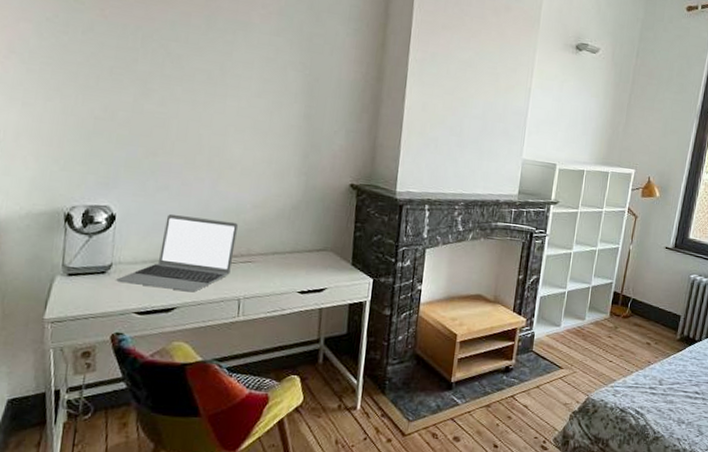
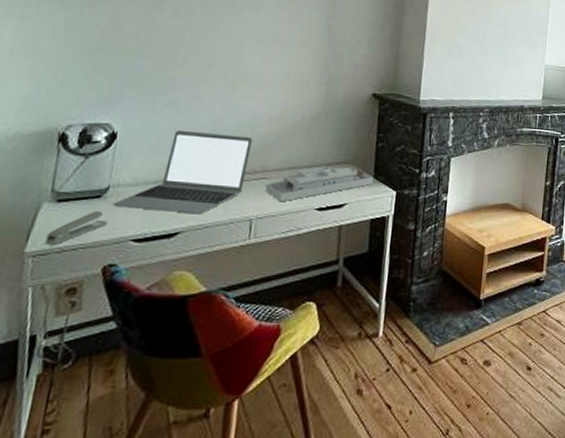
stapler: none [60,285,113,314] -> present [44,211,108,245]
desk organizer: none [251,252,351,285] -> present [265,166,373,202]

